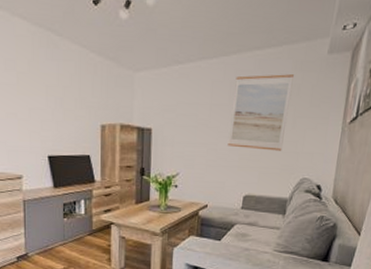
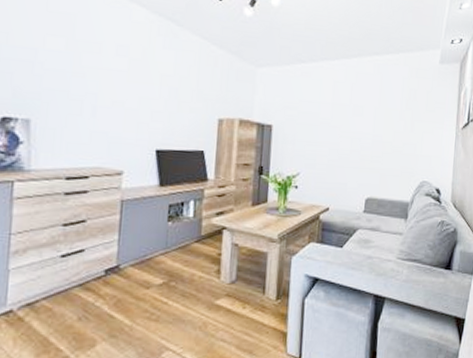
wall art: present [227,74,294,151] -> none [349,78,410,153]

